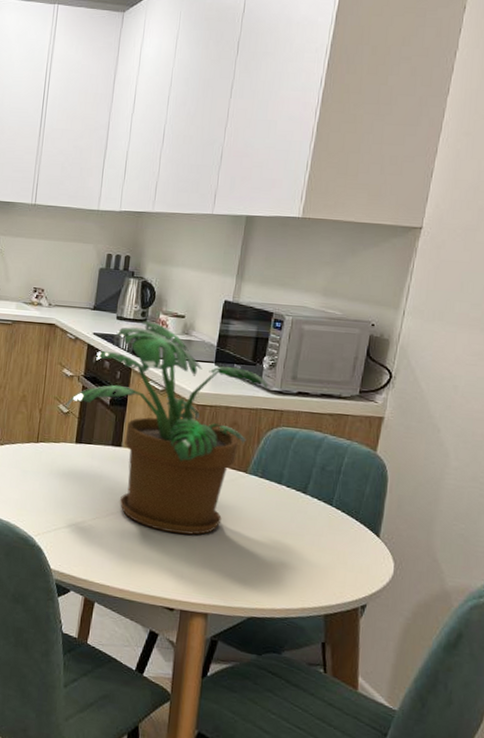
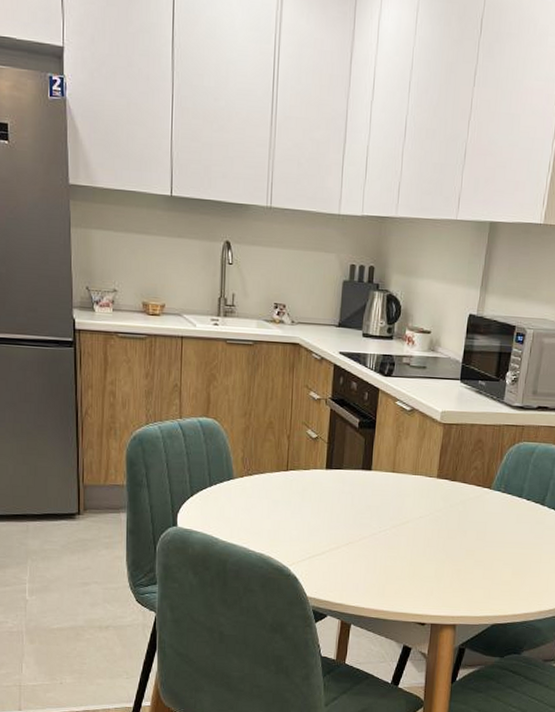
potted plant: present [65,321,269,535] -> none [314,338,511,553]

